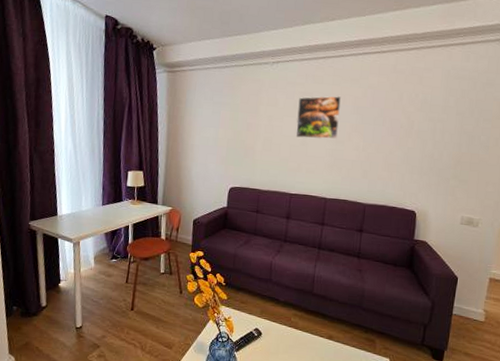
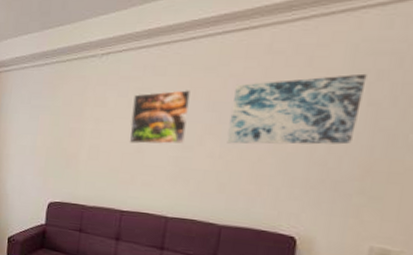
wall art: none [367,91,456,143] -> present [227,73,367,145]

